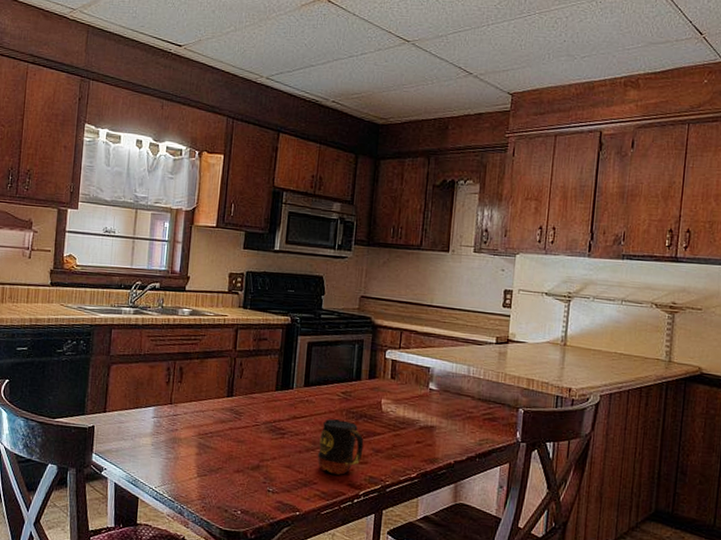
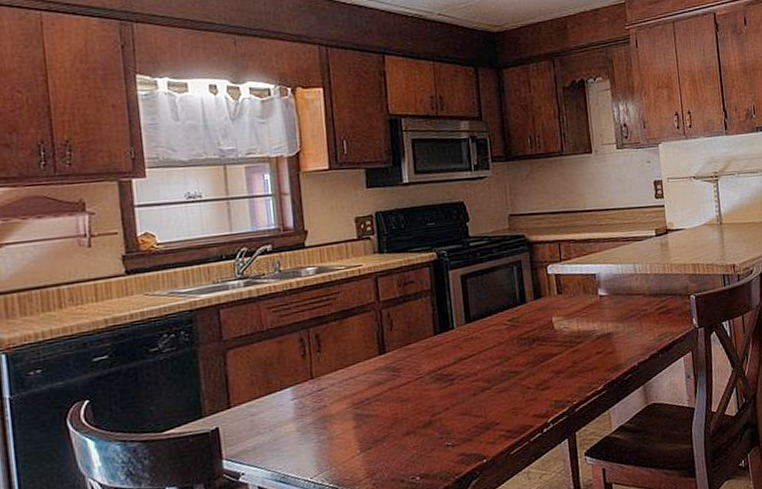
mug: present [317,418,364,475] -> none [493,349,544,409]

